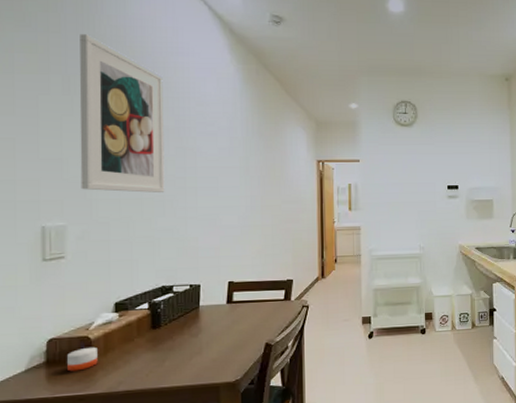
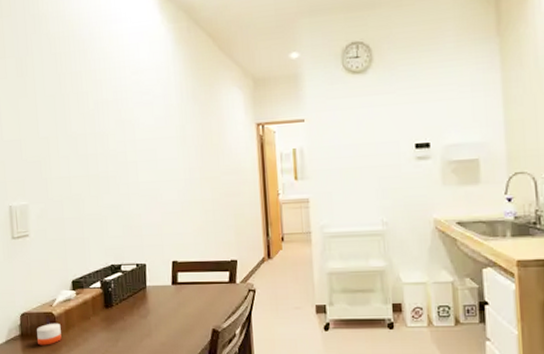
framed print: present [80,34,165,193] -> none [27,14,108,170]

